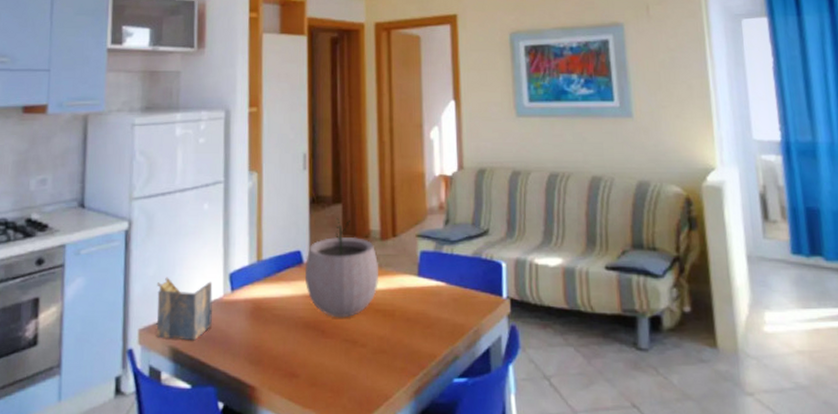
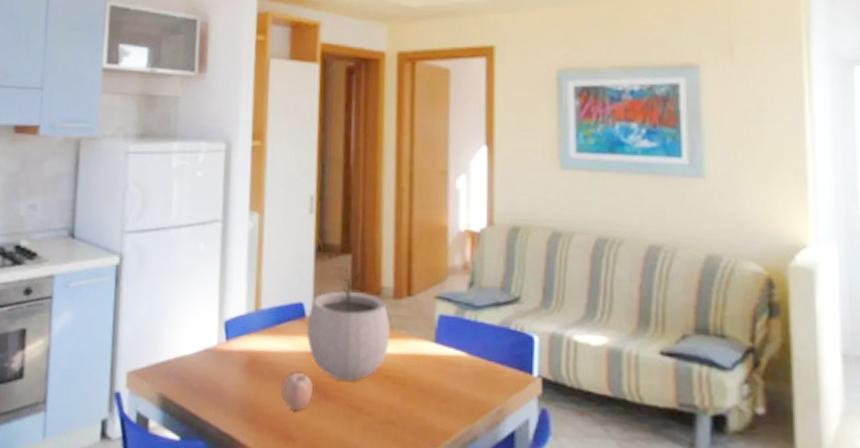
napkin holder: present [156,277,213,341] -> none [146,319,206,390]
fruit: none [283,315,312,349] -> present [280,373,312,411]

